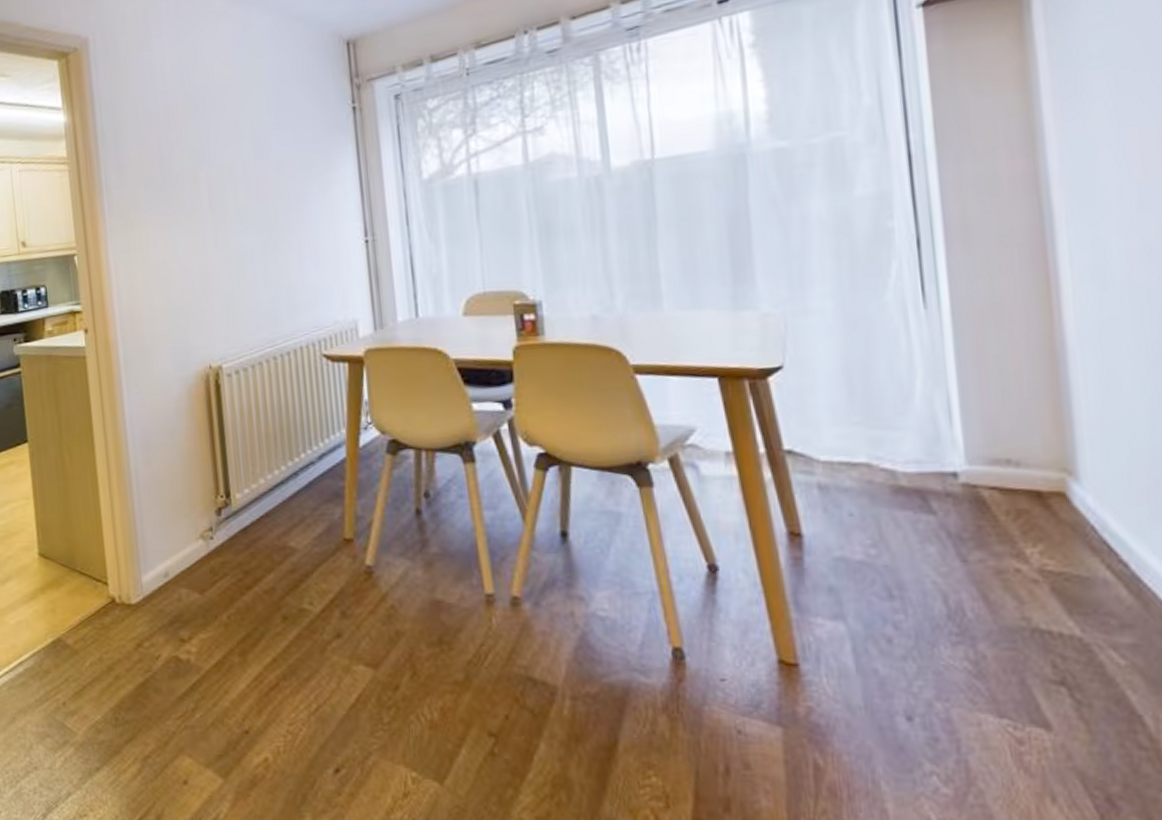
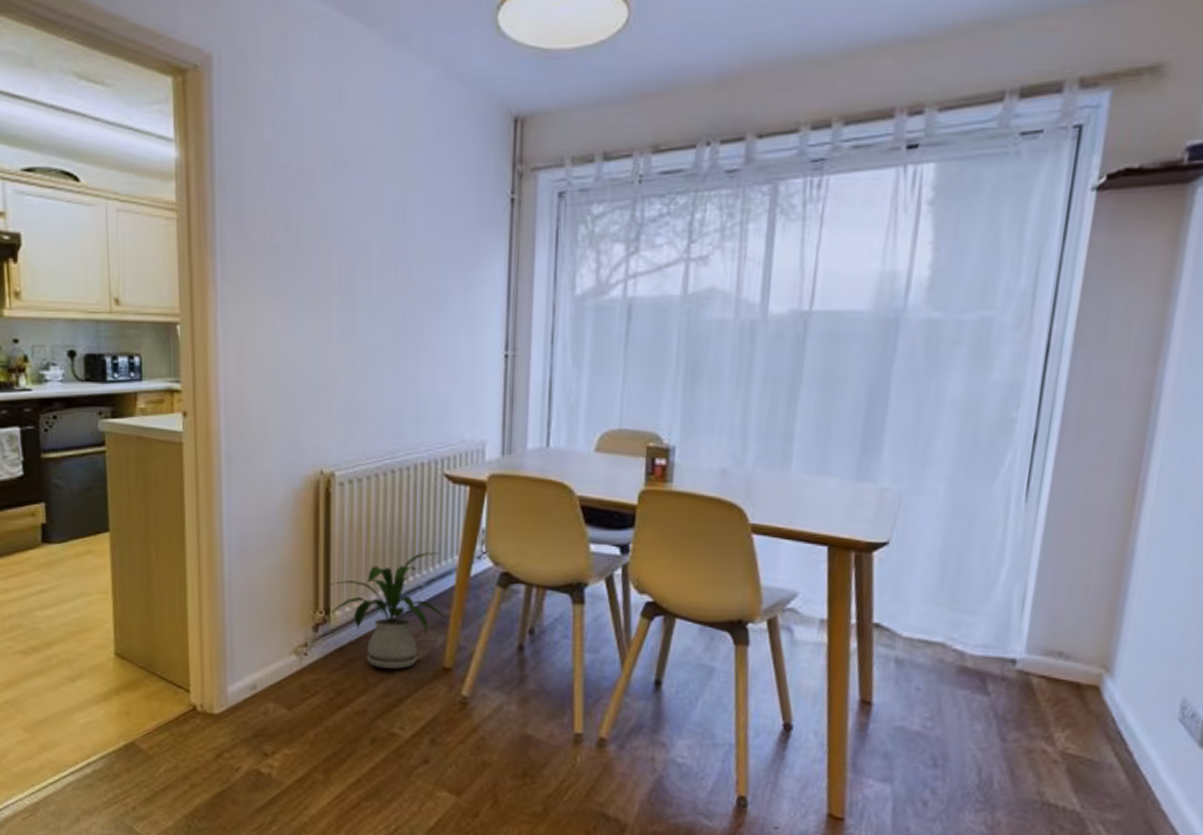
house plant: none [225,428,343,546] -> present [327,552,448,670]

